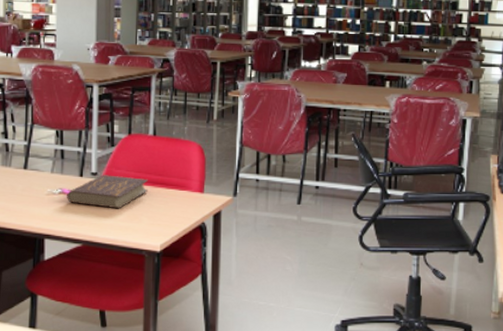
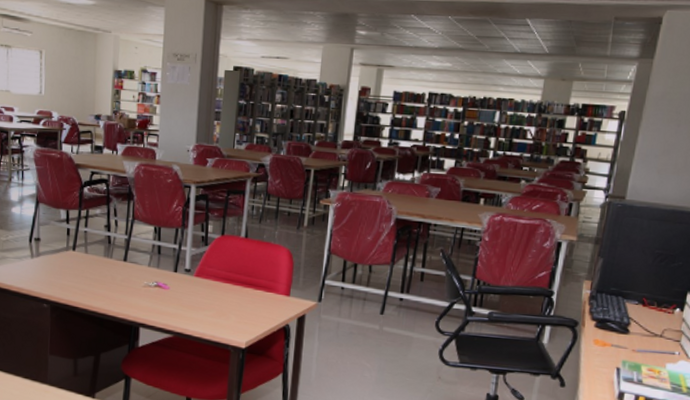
book: present [66,175,149,209] -> none [160,272,238,305]

